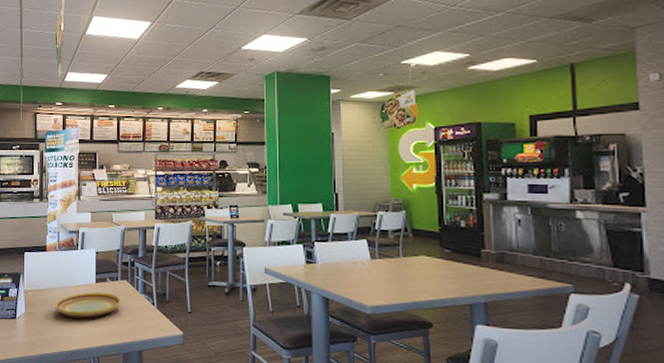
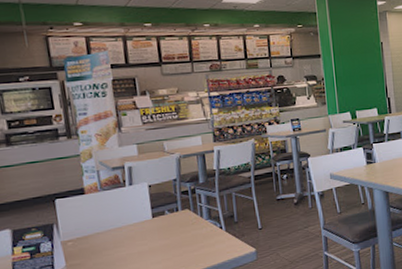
plate: present [55,292,122,319] -> none [105,225,186,260]

